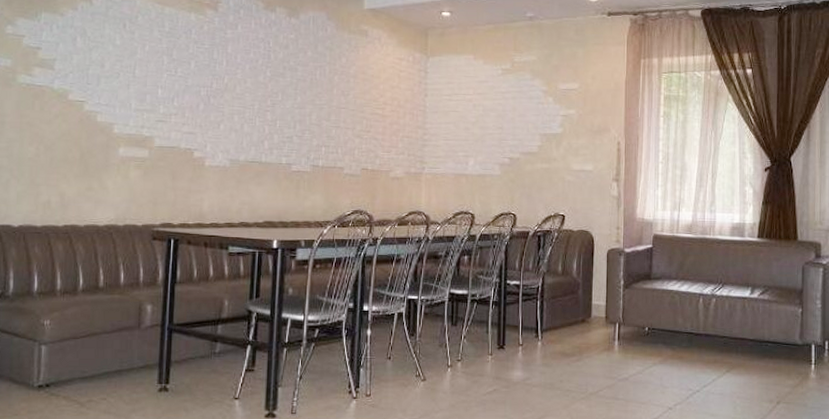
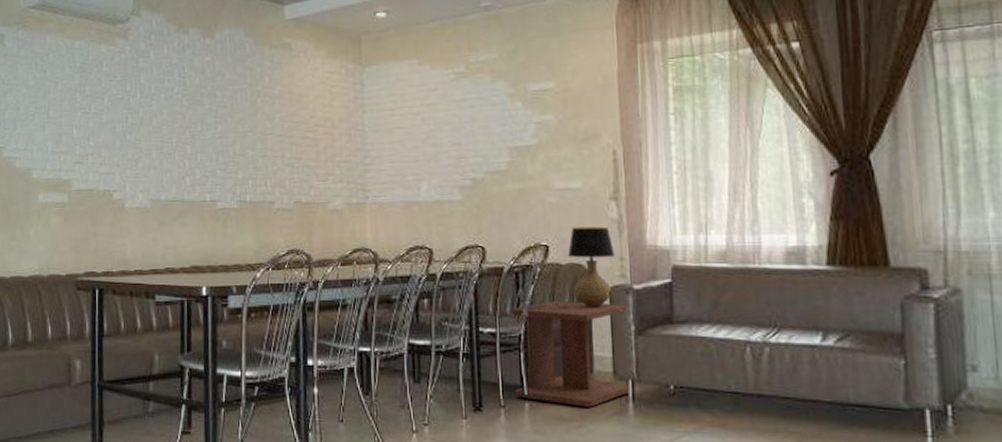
side table: none [531,259,619,345] -> present [511,300,629,407]
table lamp: none [567,201,613,266] -> present [556,226,615,309]

